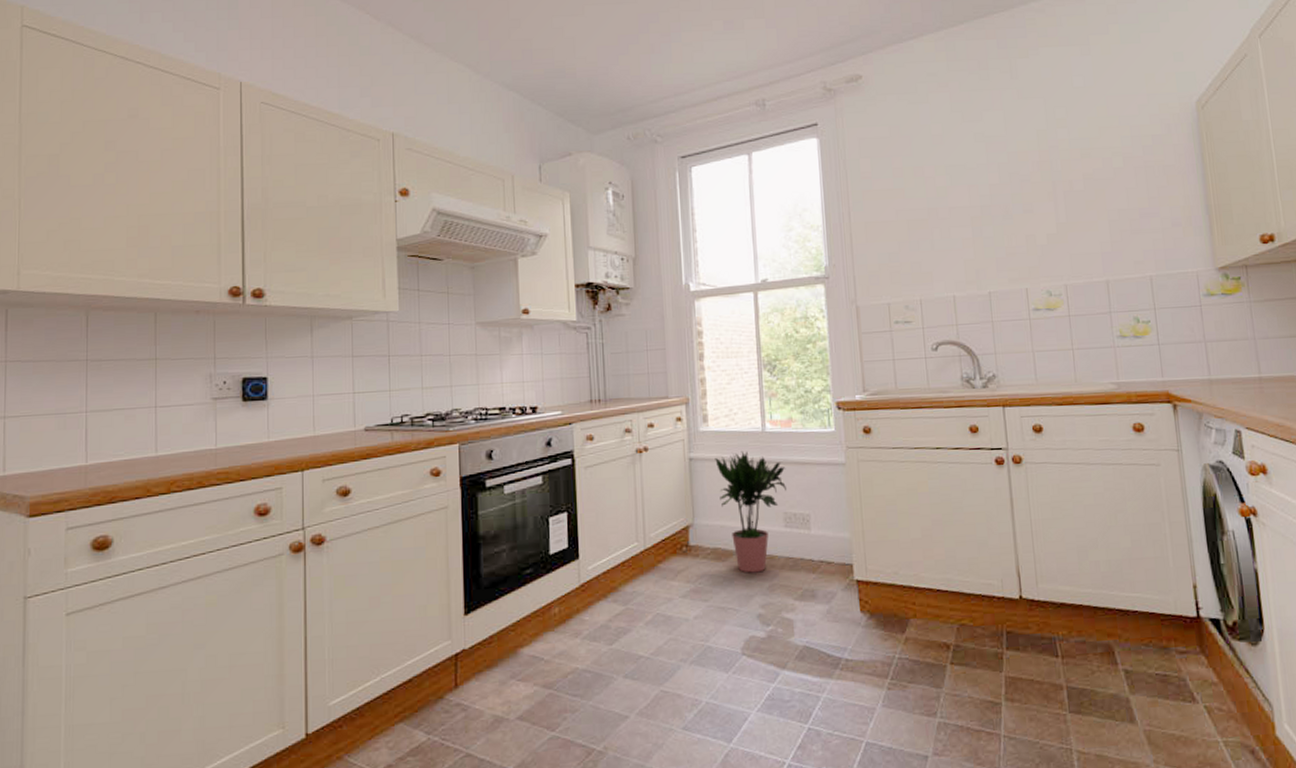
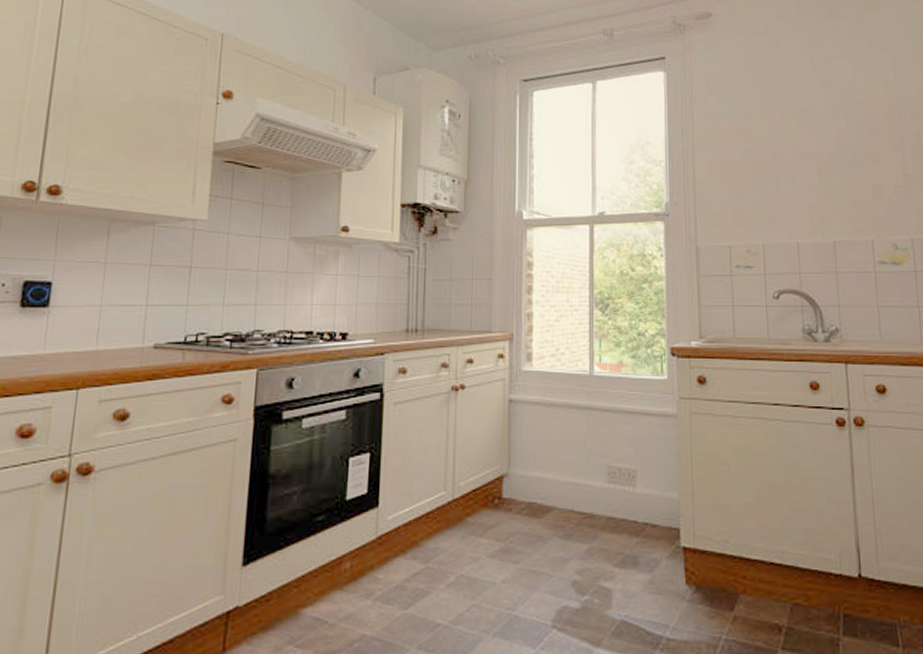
potted plant: present [715,451,786,573] -> none [537,395,613,533]

